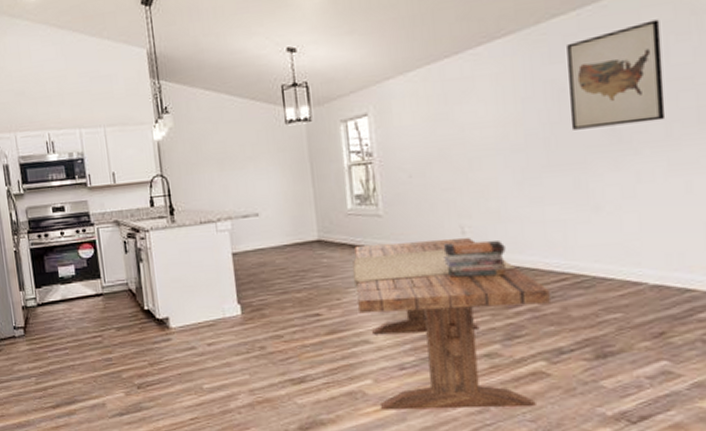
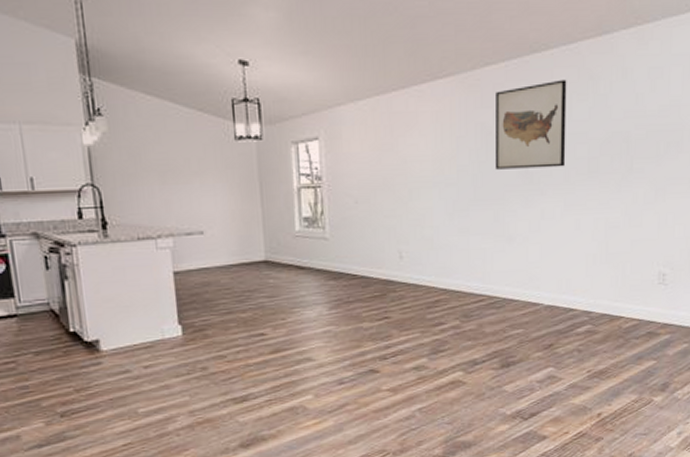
dining table: present [352,238,550,410] -> none [298,262,469,423]
book stack: present [442,239,507,278] -> none [382,264,436,299]

